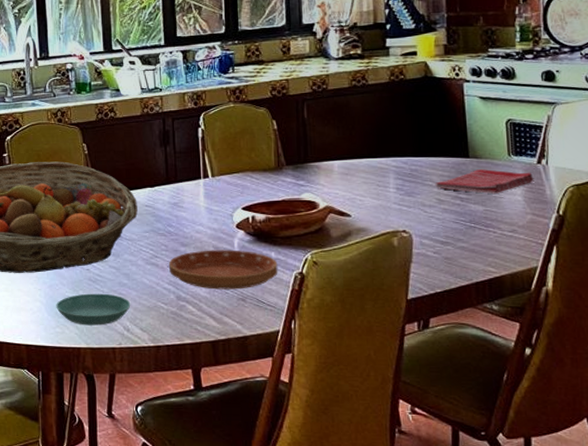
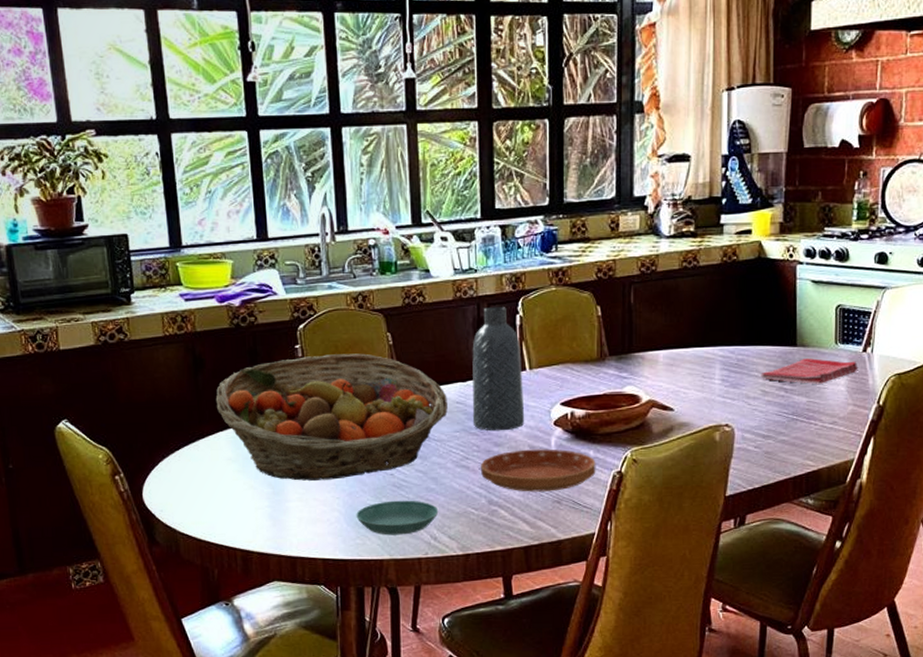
vase: none [159,121,209,233] -> present [472,307,525,432]

